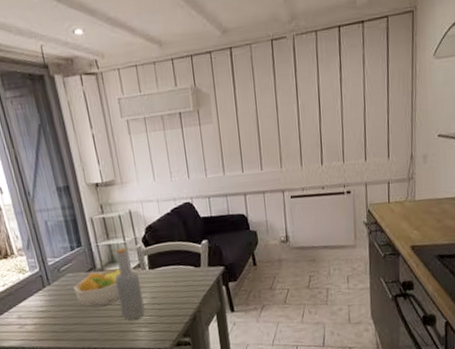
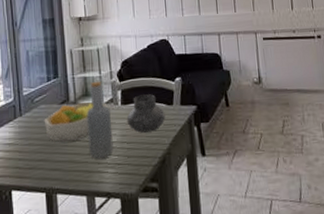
vase: none [155,257,194,295] -> present [126,94,165,133]

